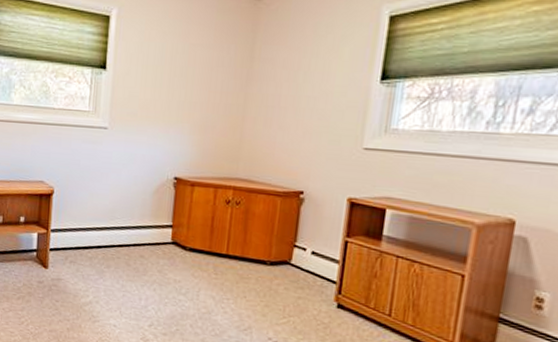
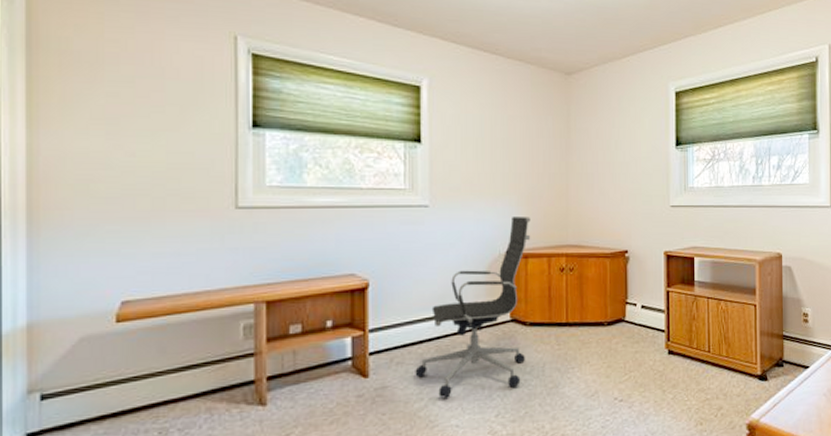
office chair: none [84,145,201,304] -> present [415,217,531,398]

